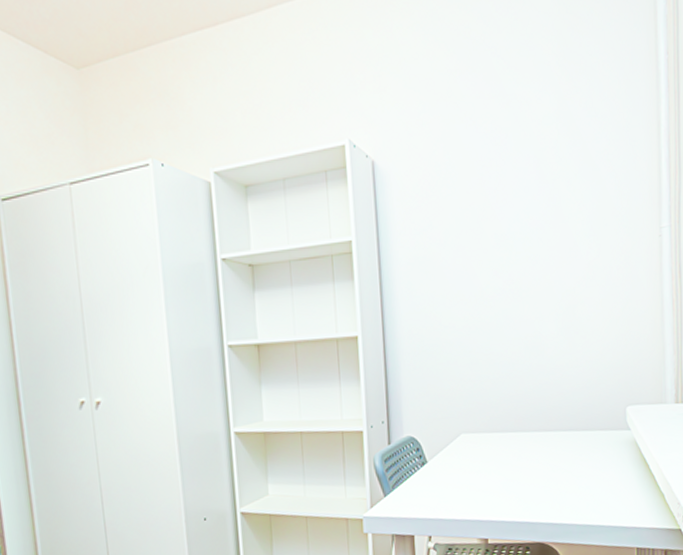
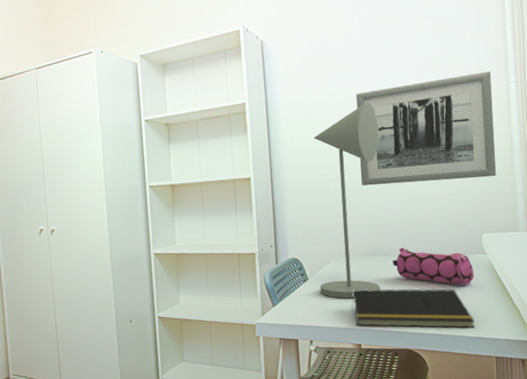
desk lamp: none [435,245,513,485] -> present [313,102,380,299]
notepad: none [477,470,616,517] -> present [351,288,475,328]
wall art: none [487,212,645,349] -> present [355,71,496,186]
pencil case: none [526,422,616,467] -> present [392,247,474,285]

